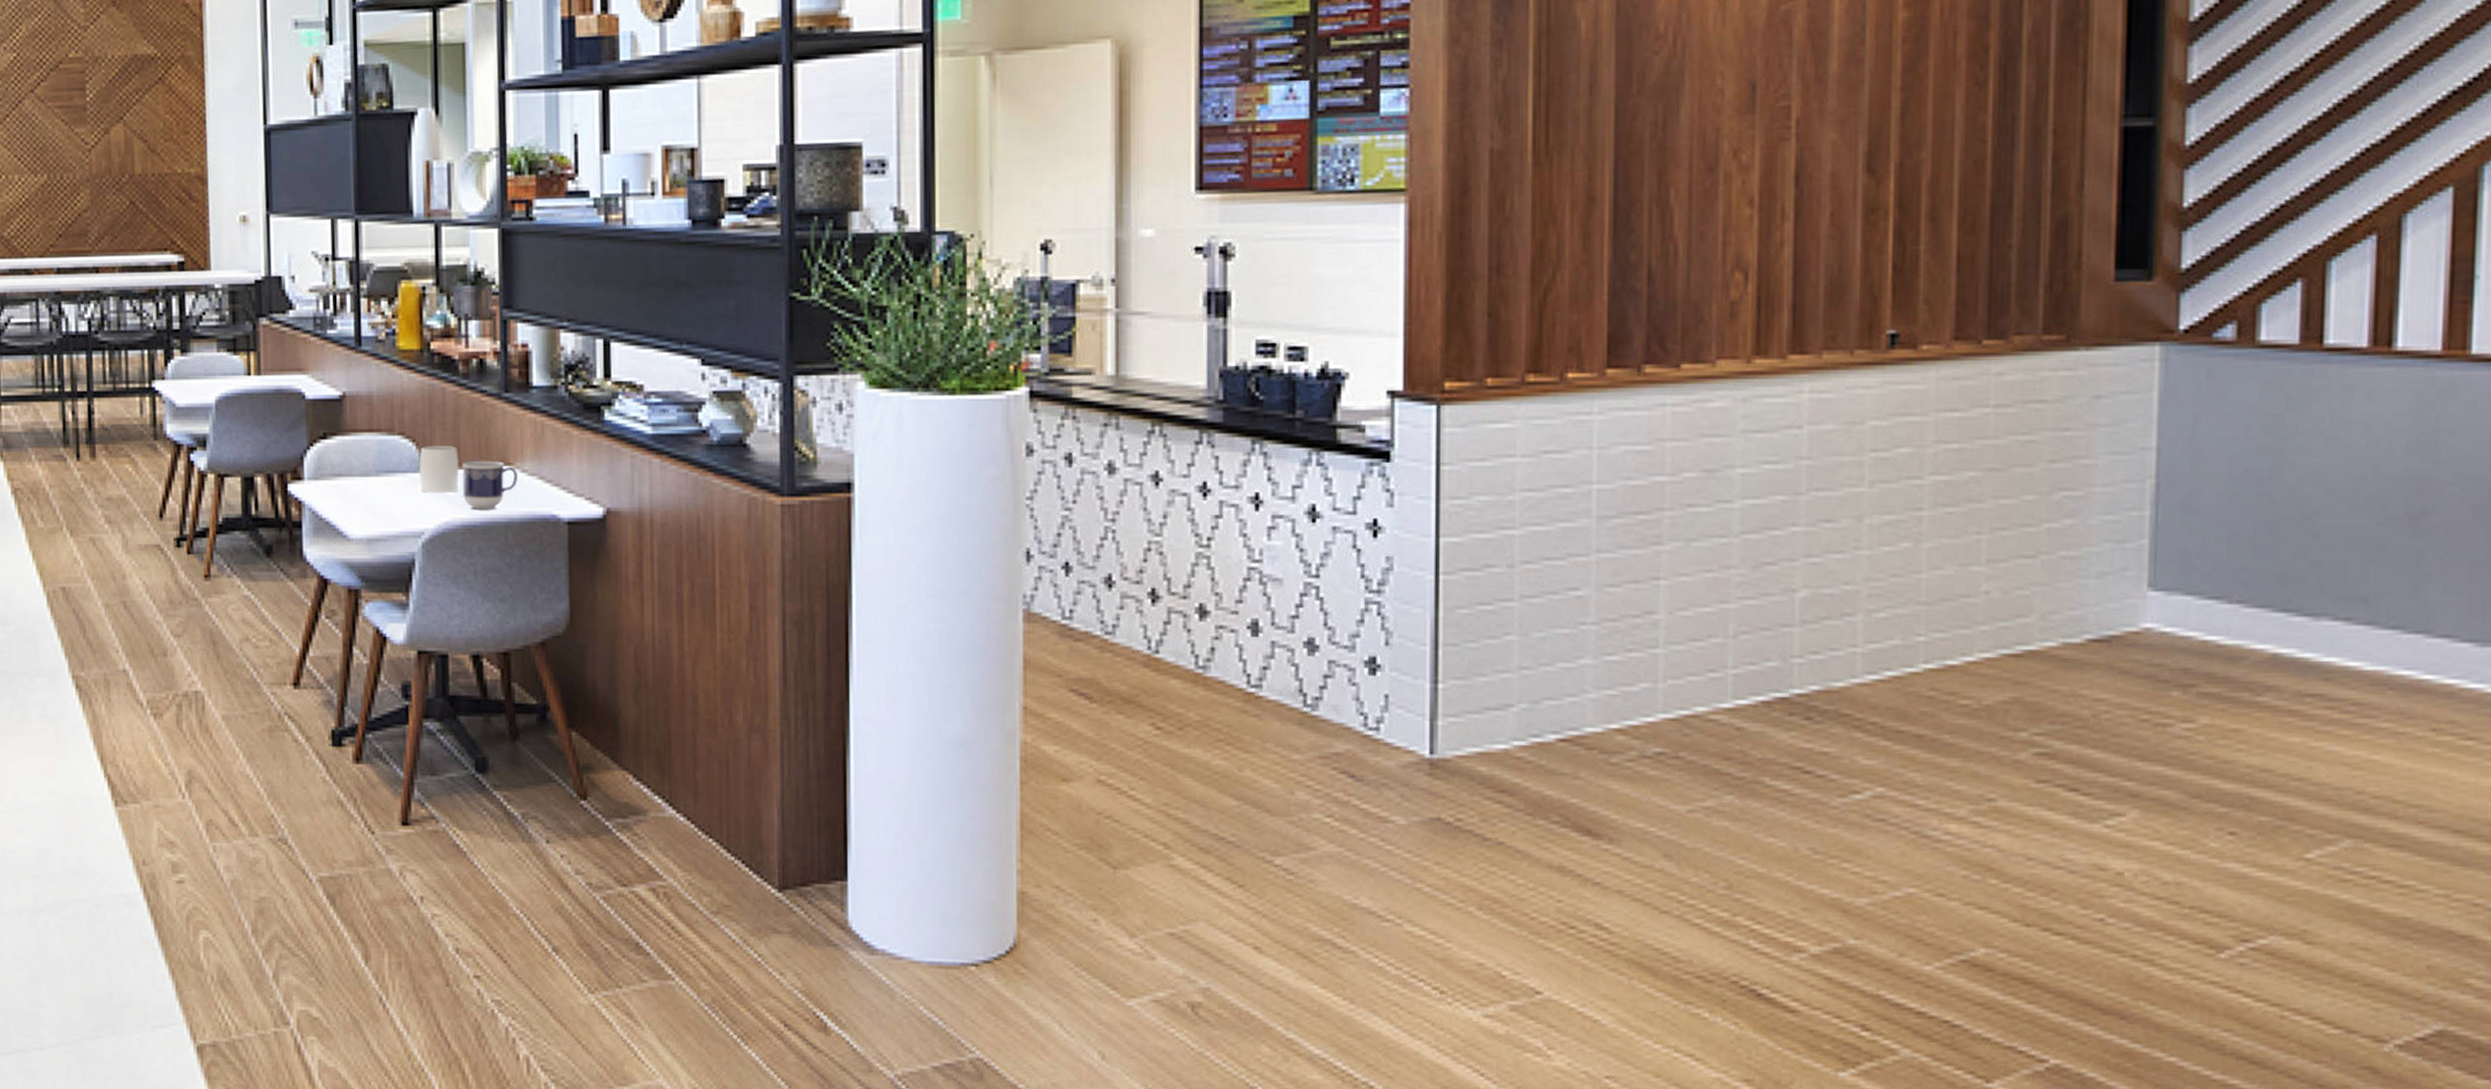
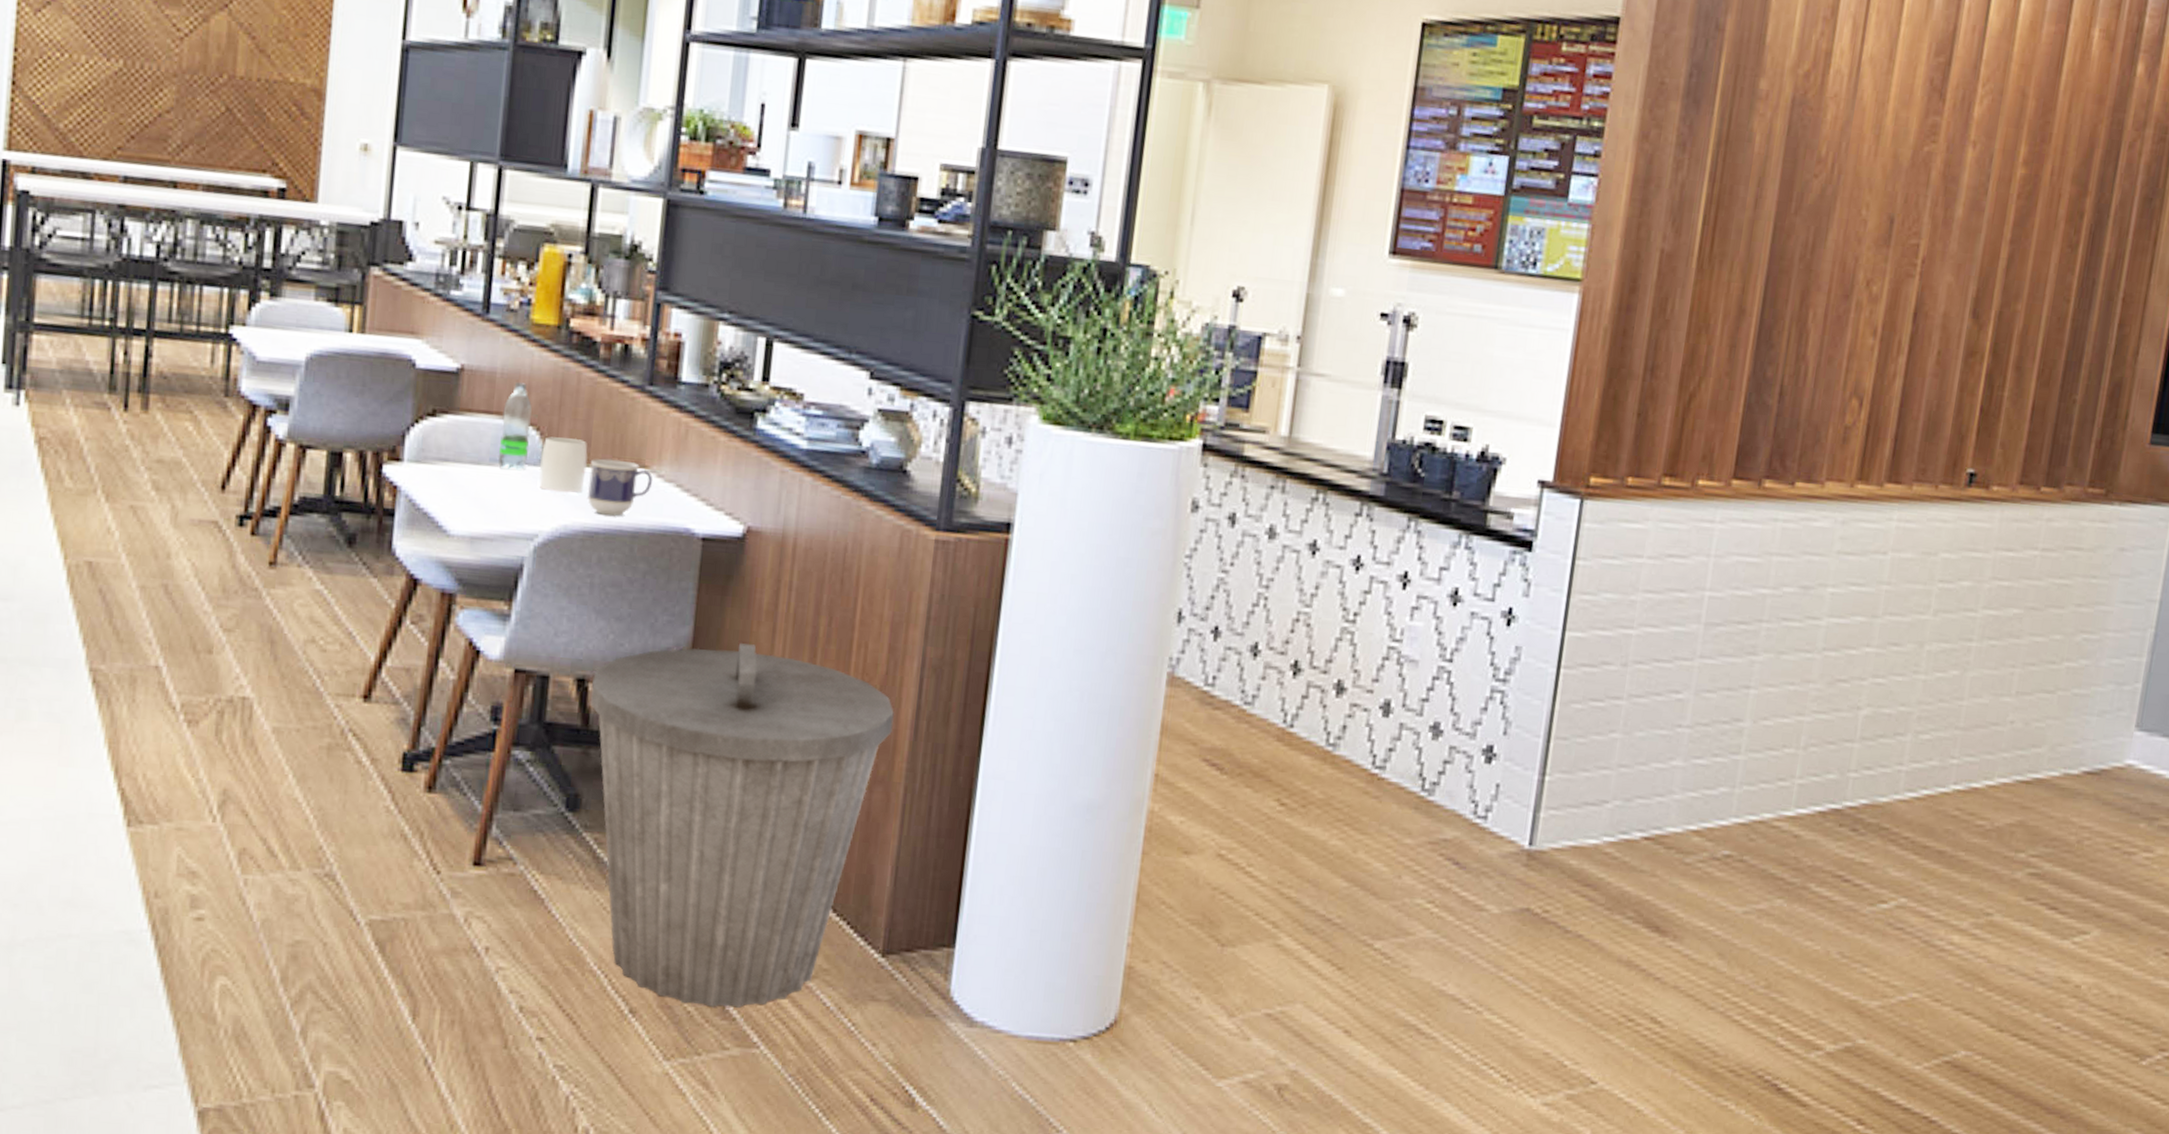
bottle: none [382,402,408,480] -> present [498,382,533,472]
trash can: none [485,613,762,944] -> present [589,643,894,1008]

